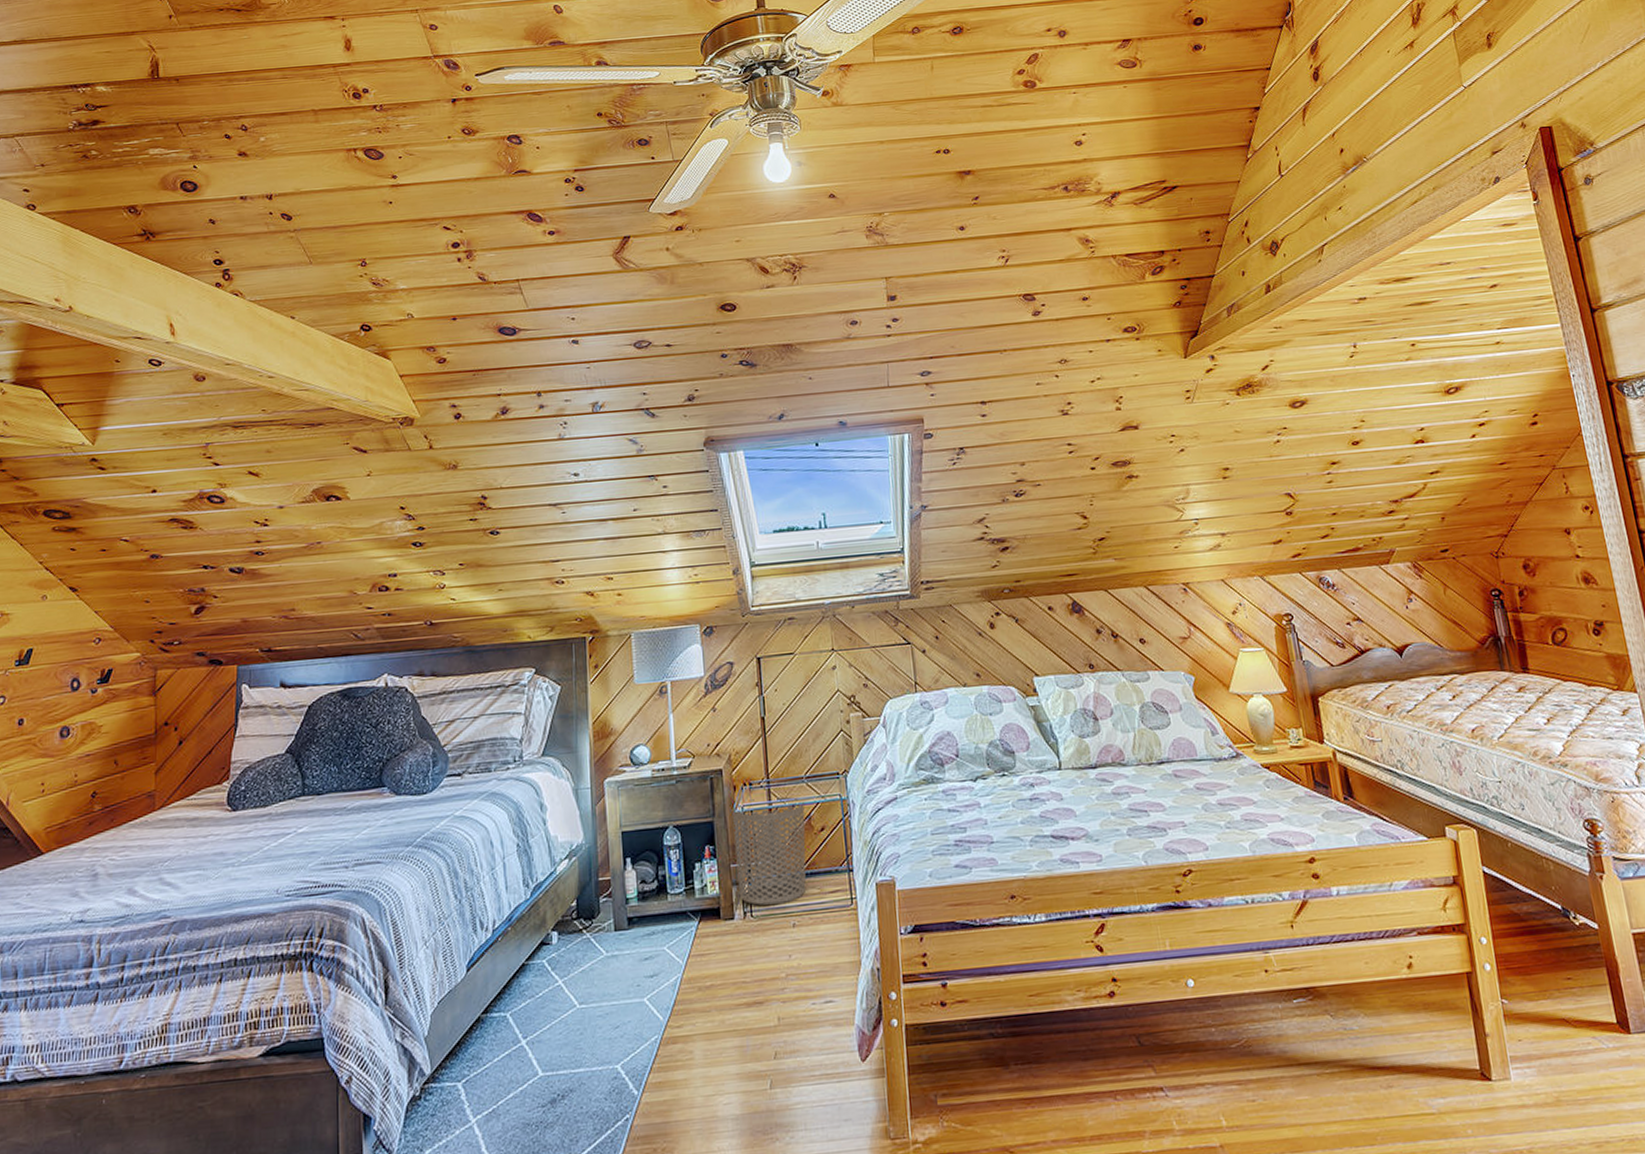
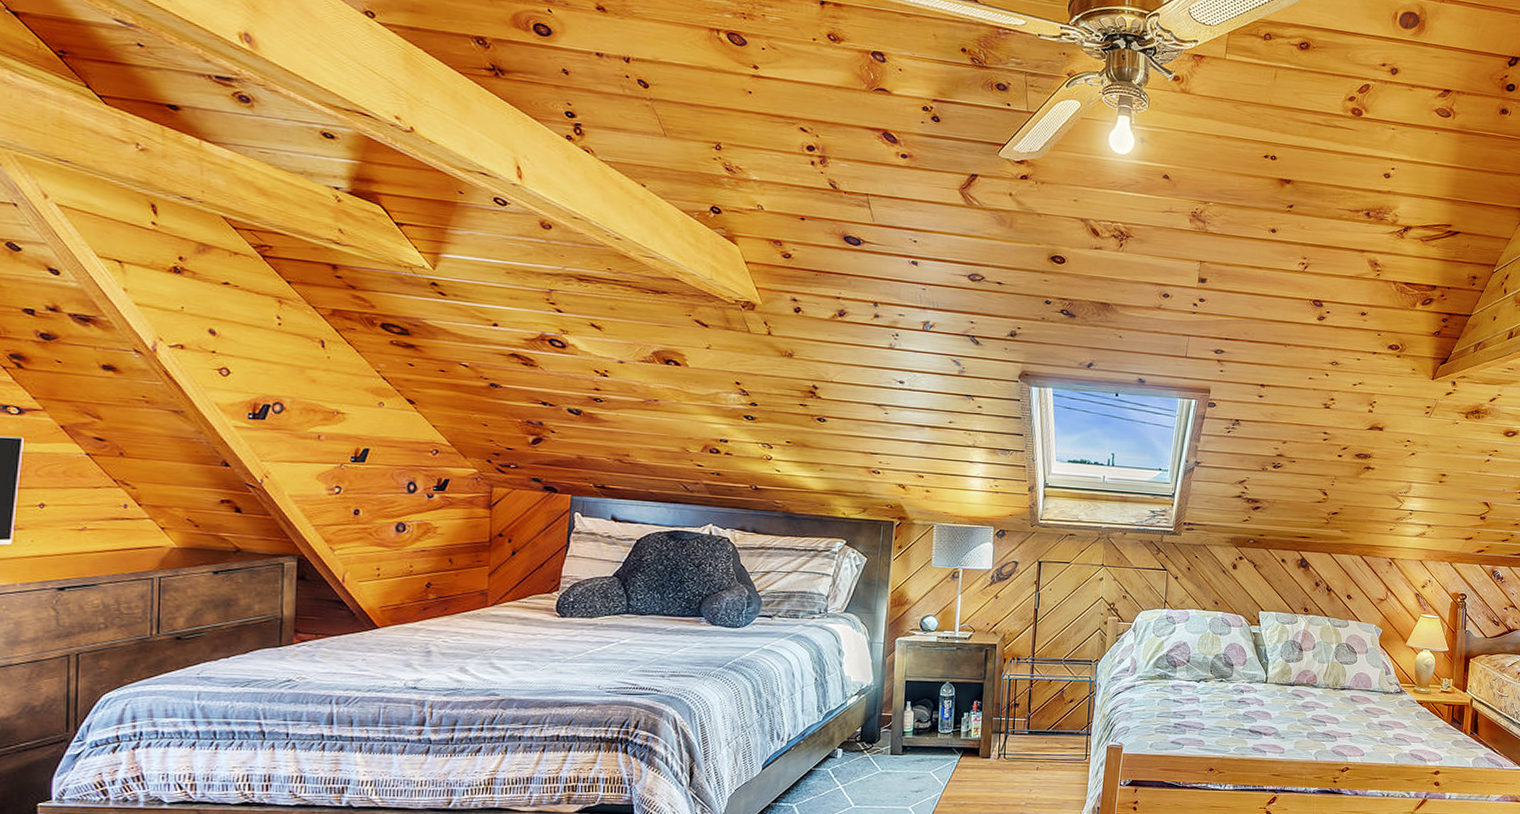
waste bin: present [731,796,806,906] -> none [996,671,1060,751]

